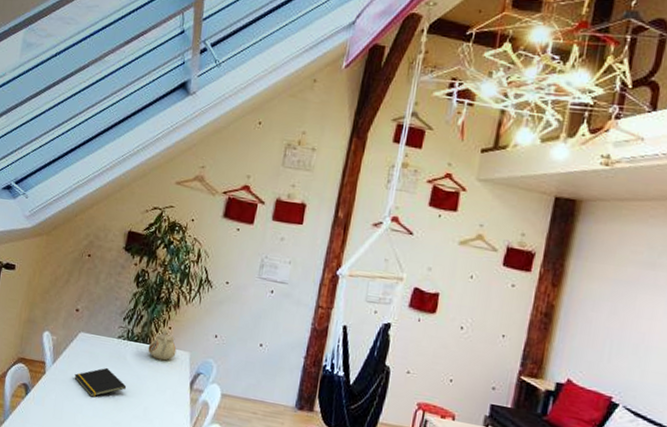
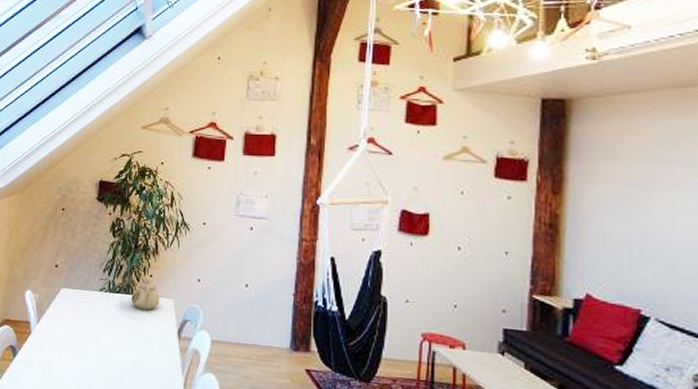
notepad: present [74,367,127,397] -> none [60,322,114,355]

